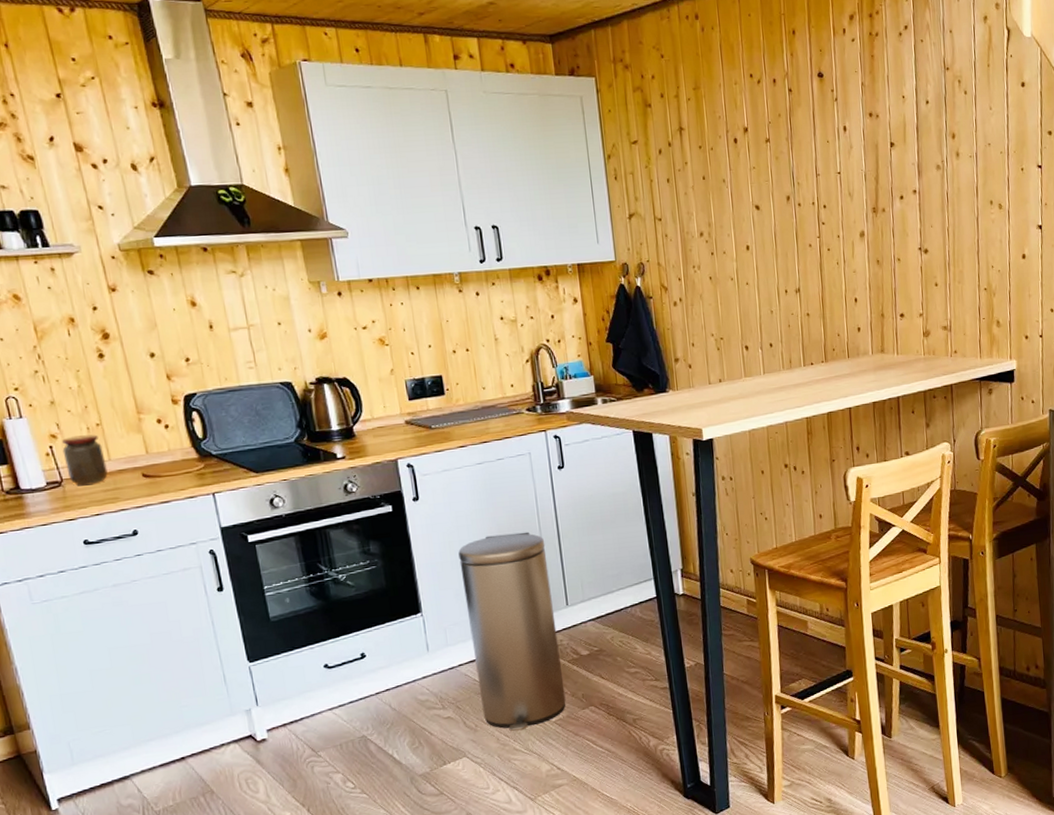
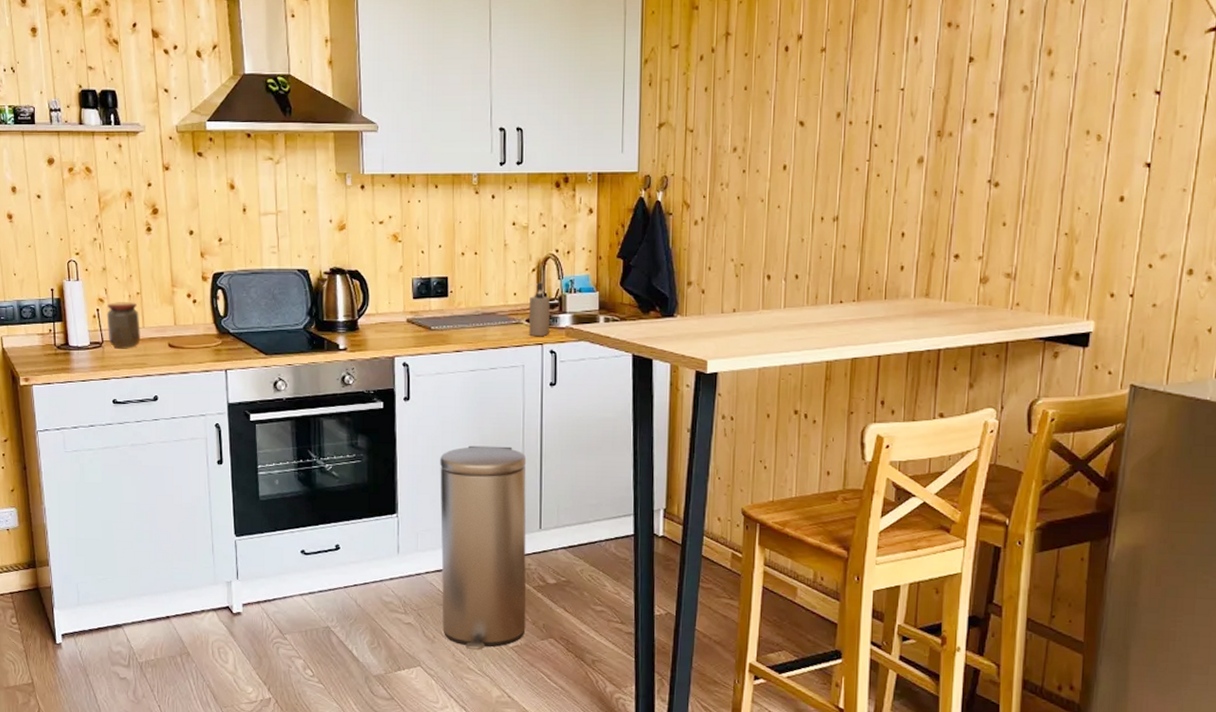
soap dispenser: none [522,372,551,425] -> present [526,282,550,337]

